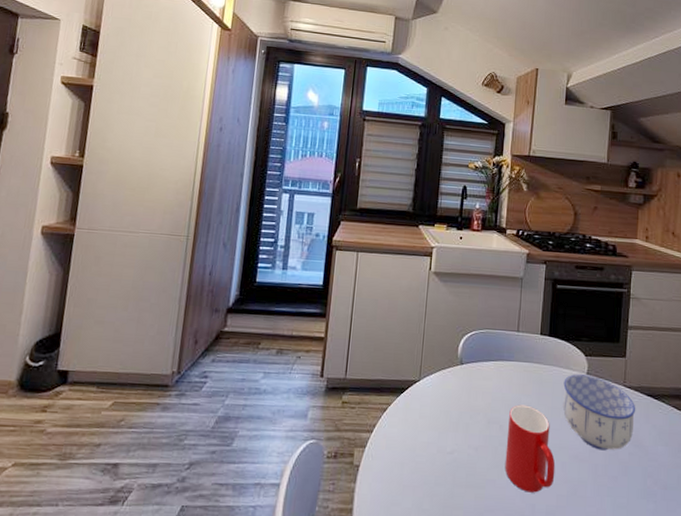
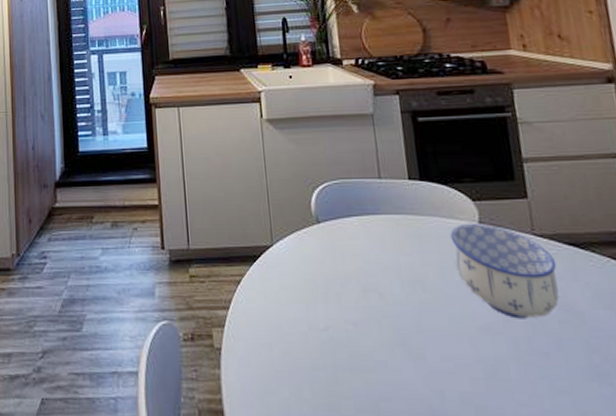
cup: present [504,404,556,493] -> none [387,267,463,376]

